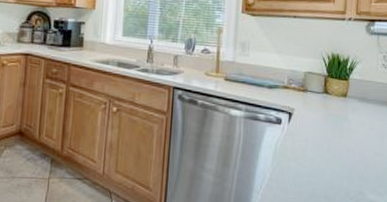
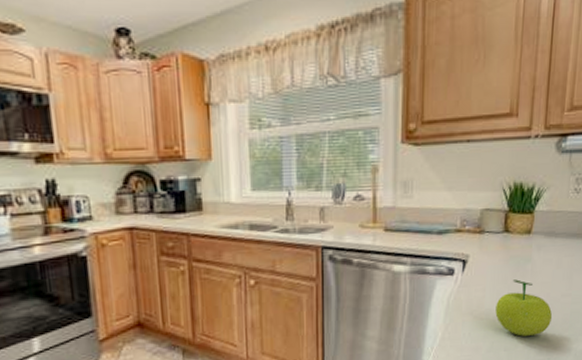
fruit: none [316,135,367,188] -> present [495,279,553,336]

